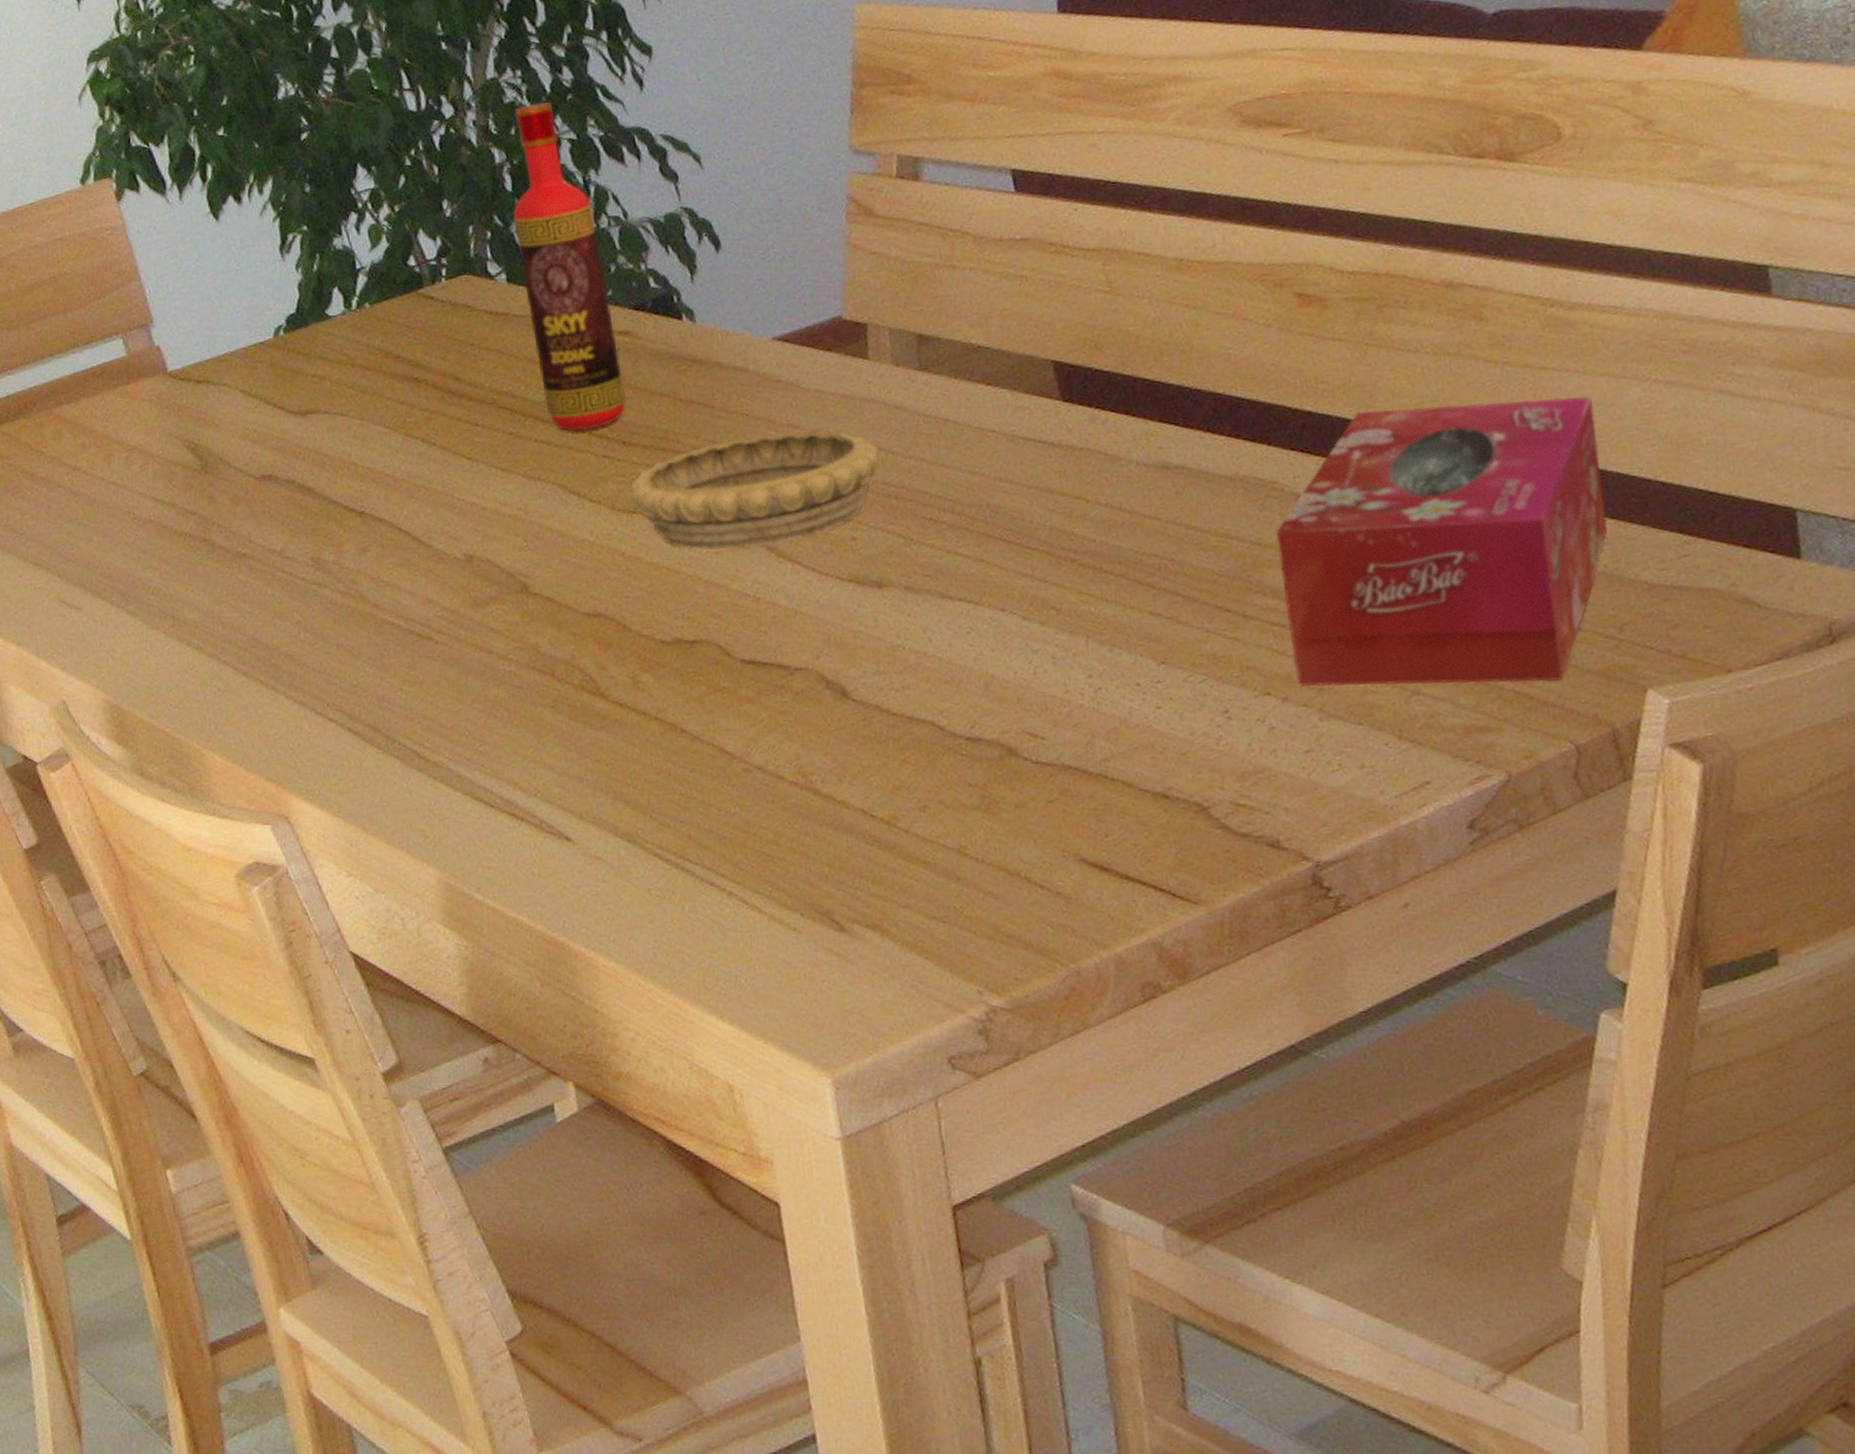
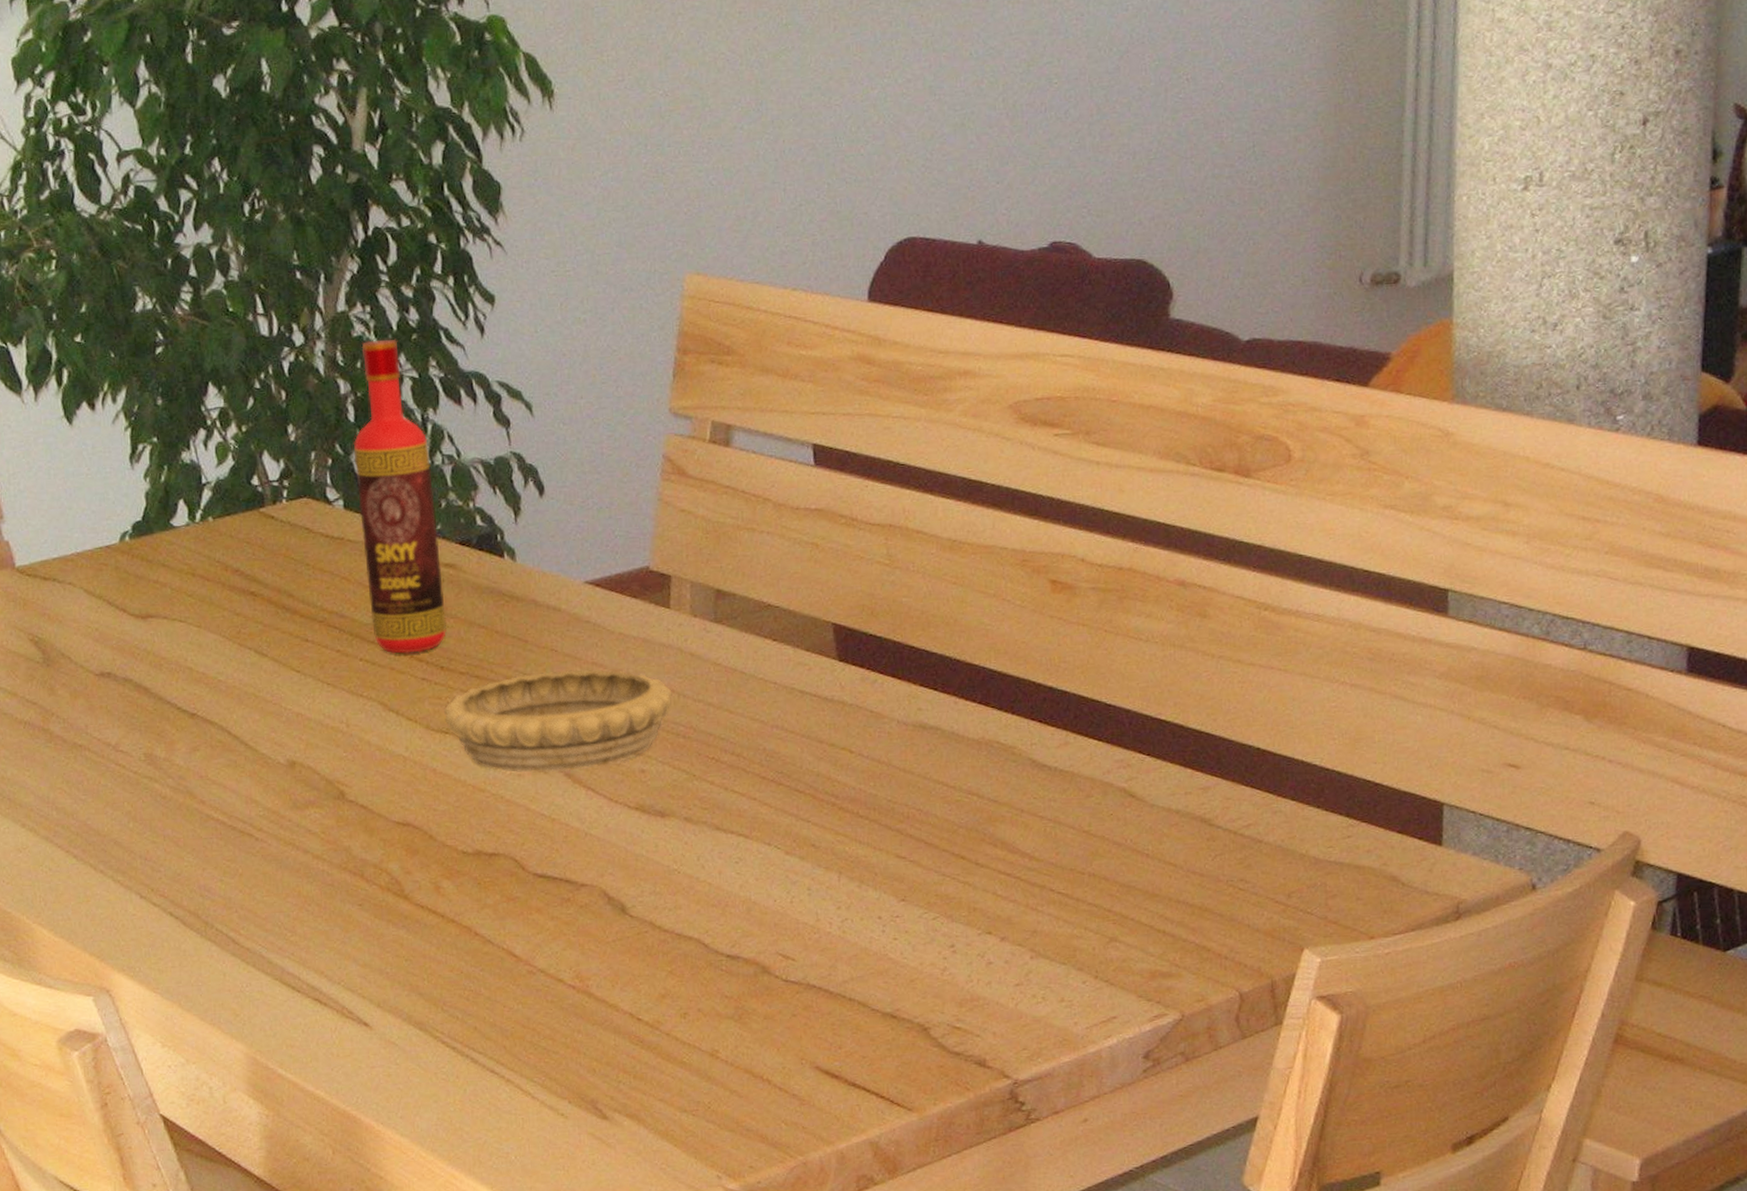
tissue box: present [1276,395,1608,687] -> none [1011,690,1290,938]

